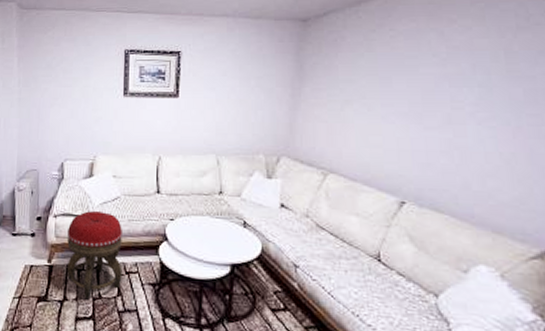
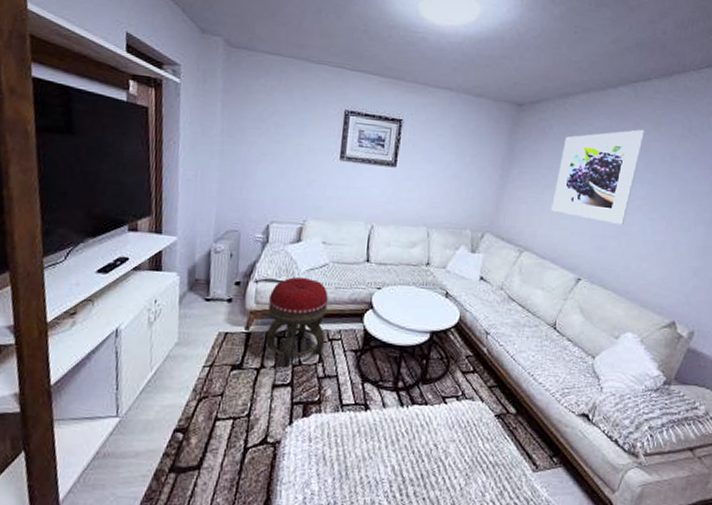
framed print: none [356,27,465,136] -> present [551,129,645,224]

